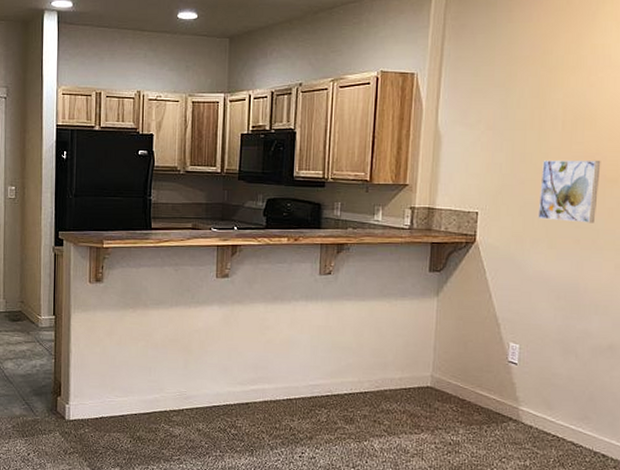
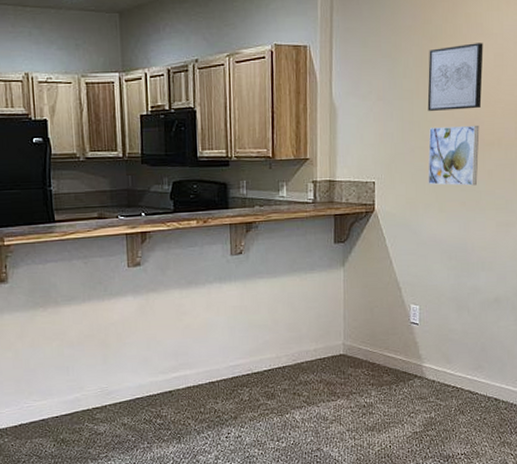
wall art: none [542,75,611,143] -> present [427,43,484,111]

